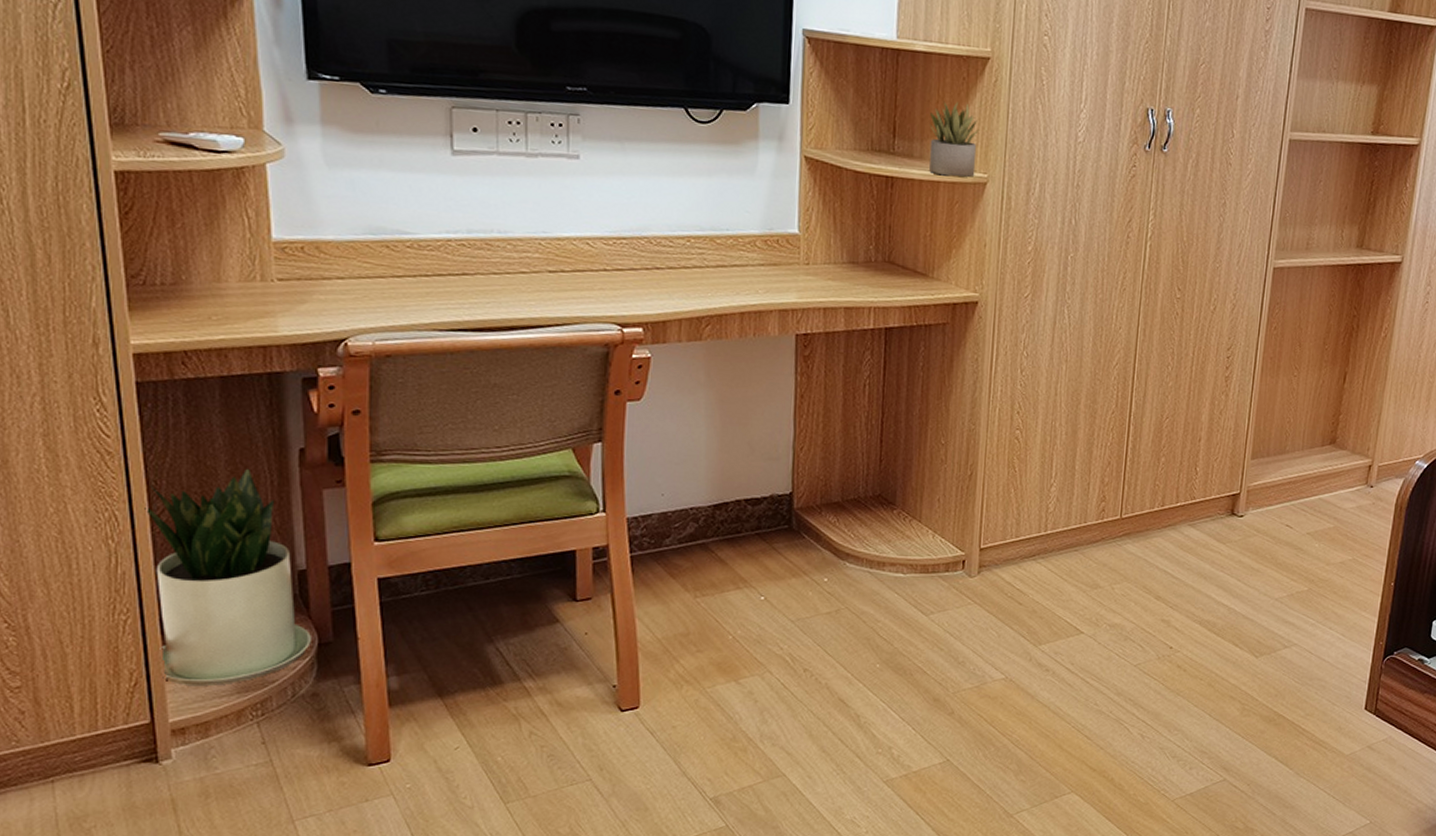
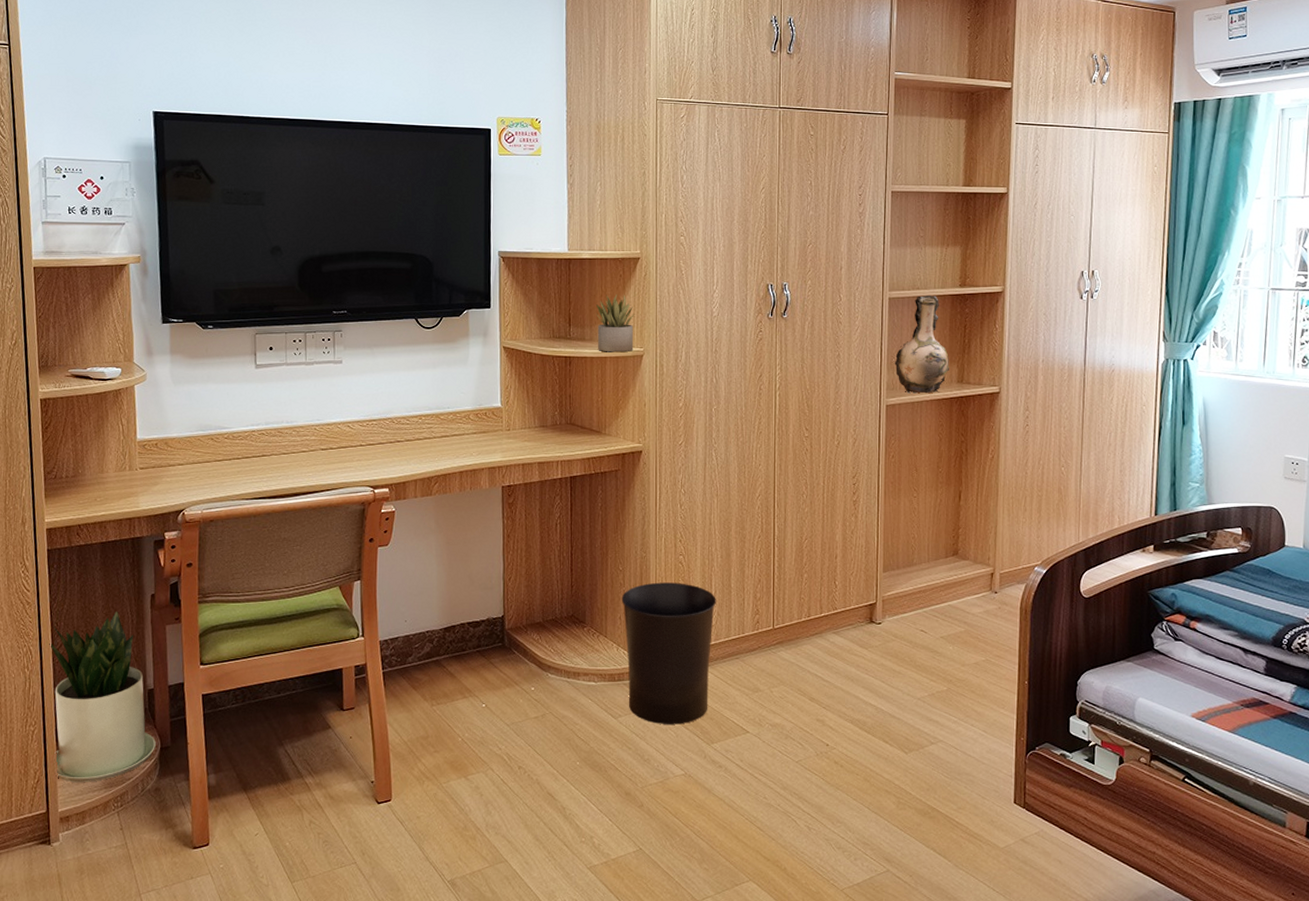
waste bin: none [941,460,1057,623] -> present [621,582,716,724]
decorative vase: none [1288,140,1351,258] -> present [894,294,949,394]

